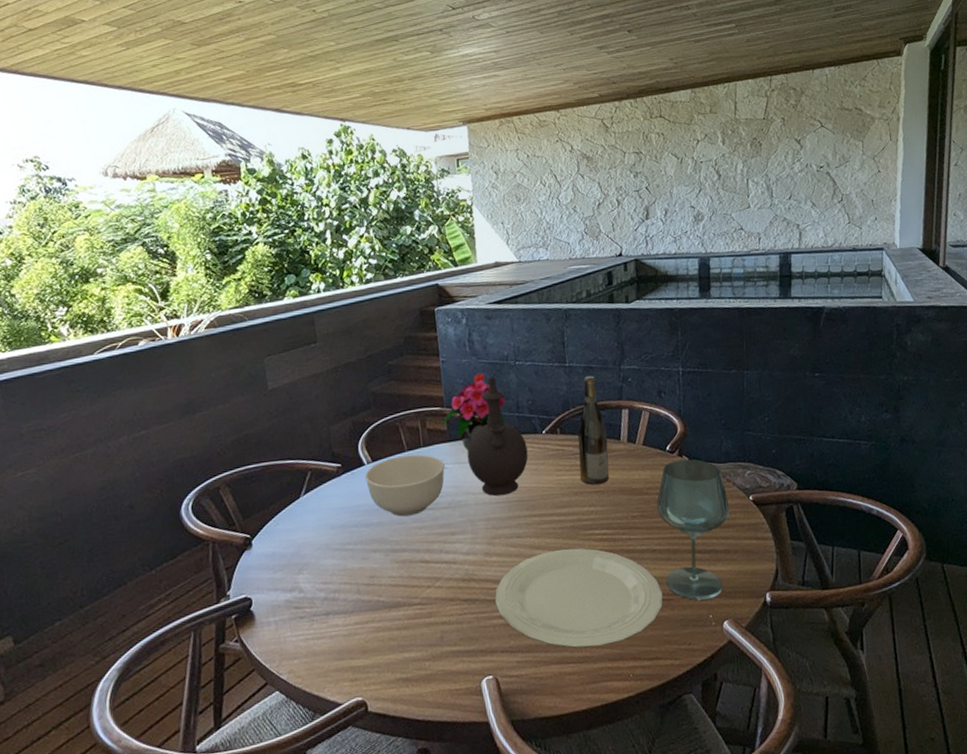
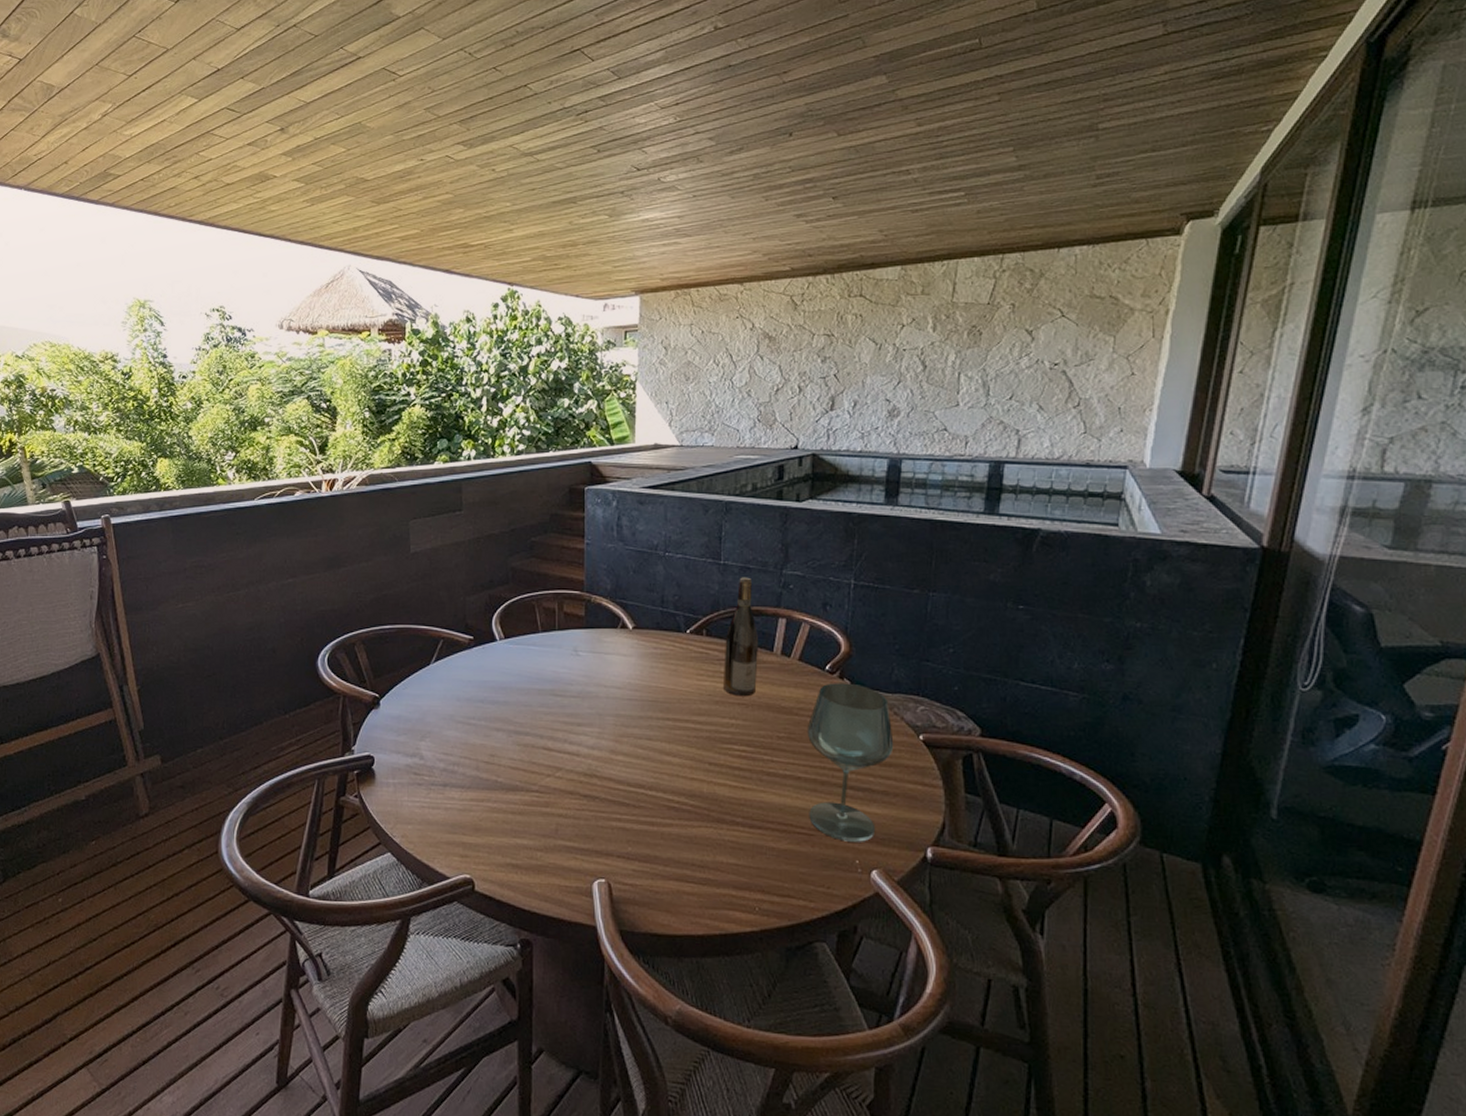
bowl: present [365,454,445,517] -> none [496,636,578,700]
potted flower: present [440,373,505,450] -> none [578,560,650,640]
vase: present [466,376,529,497] -> none [603,565,668,693]
plate: present [495,548,663,649] -> none [616,759,803,872]

